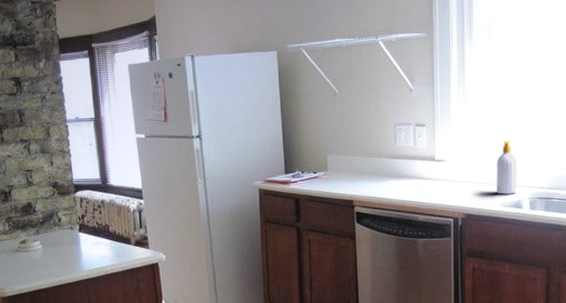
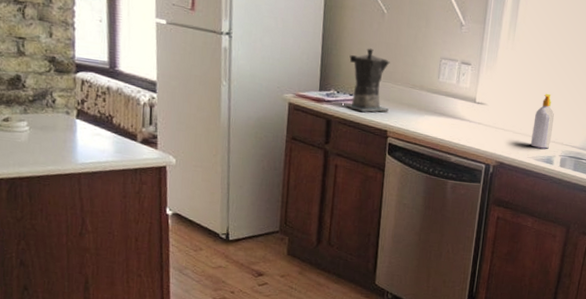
coffee maker: none [309,127,352,187] -> present [345,48,390,113]

